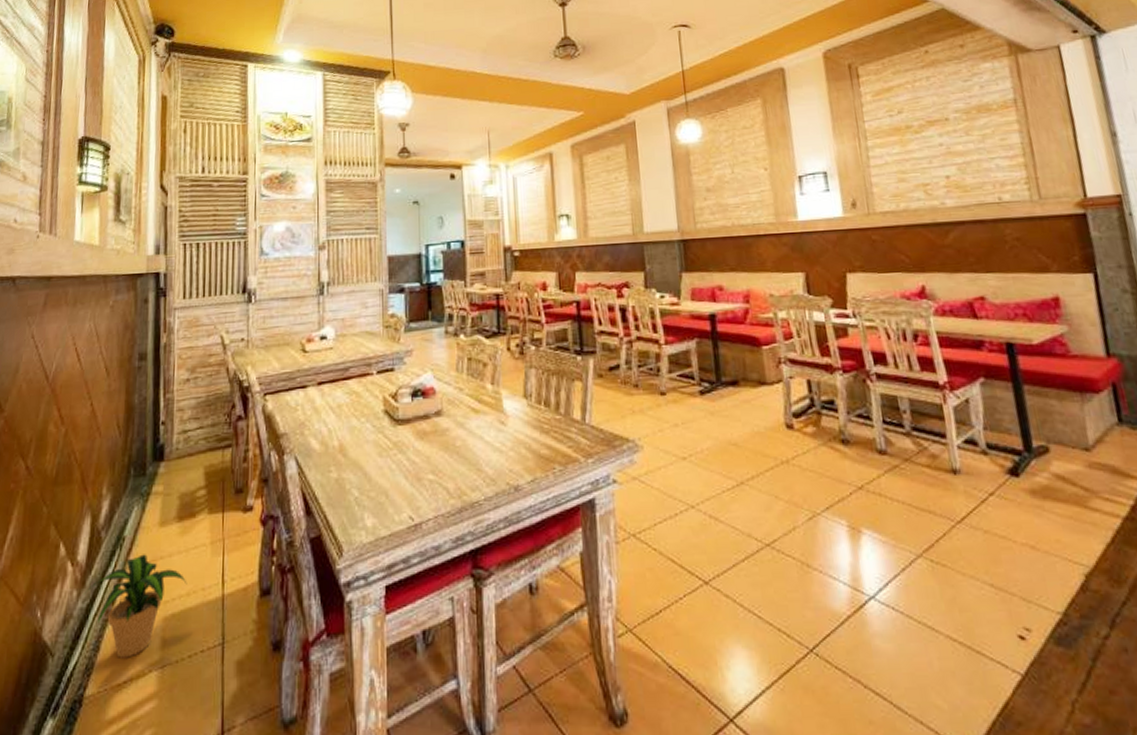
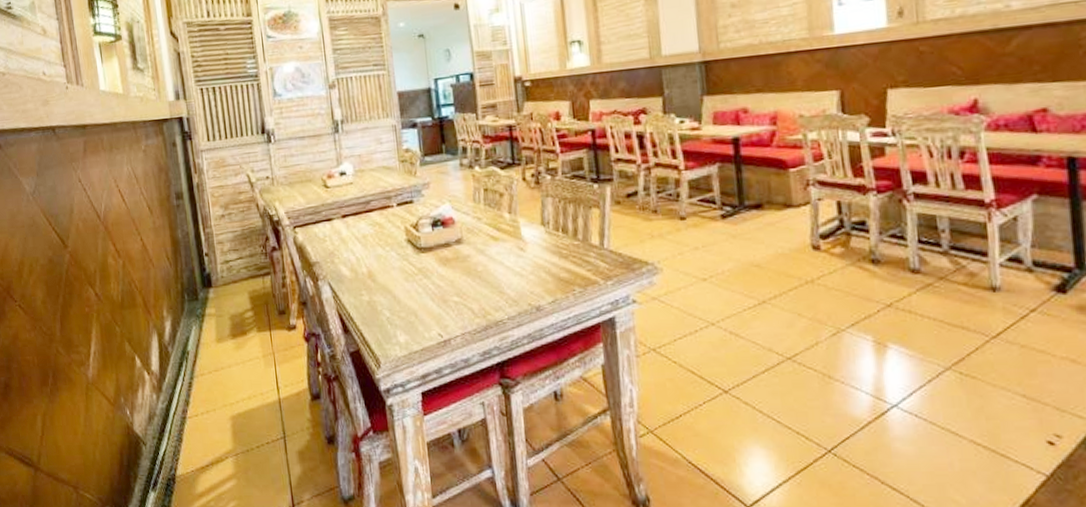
potted plant: present [80,554,187,658] -> none [159,365,248,447]

